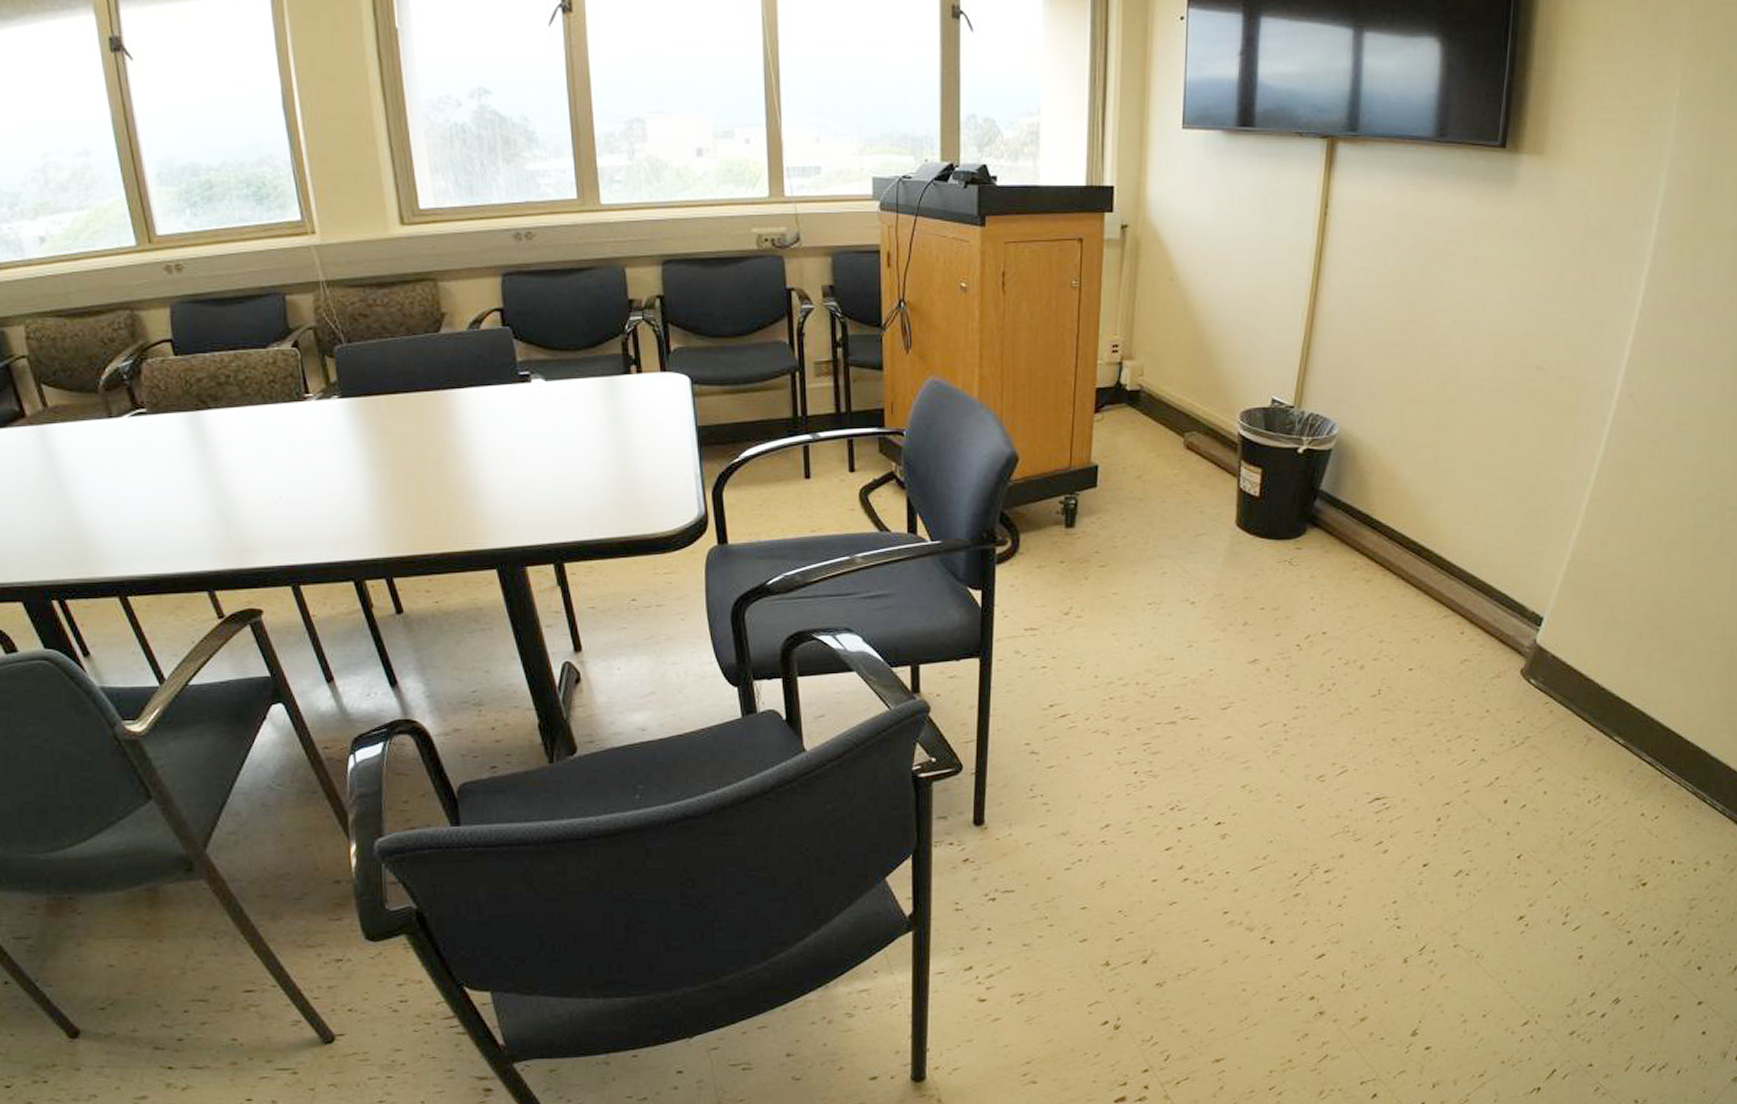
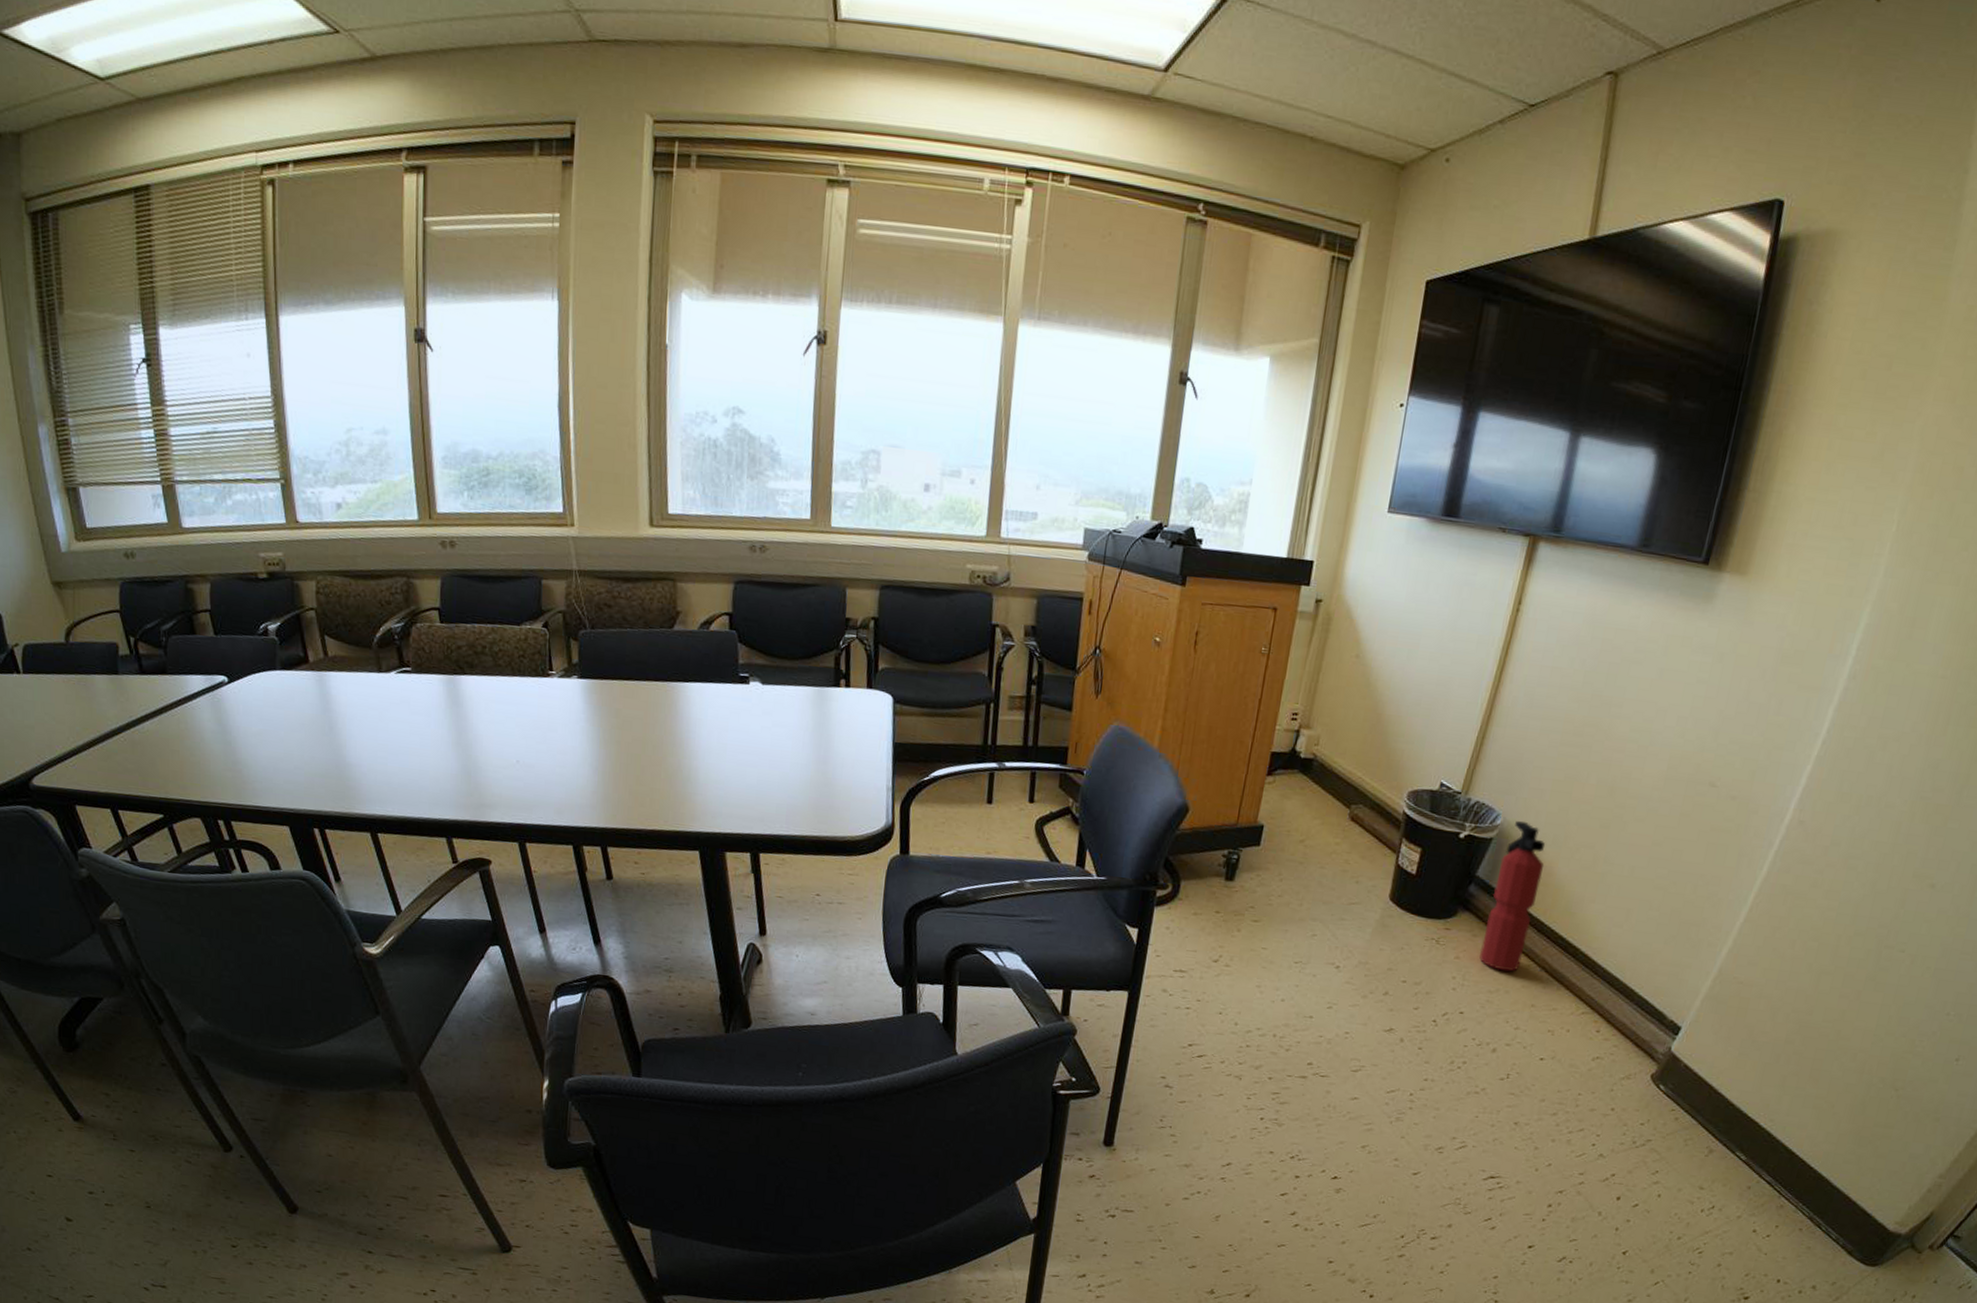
fire extinguisher: none [1333,427,1387,584] -> present [1479,820,1546,972]

